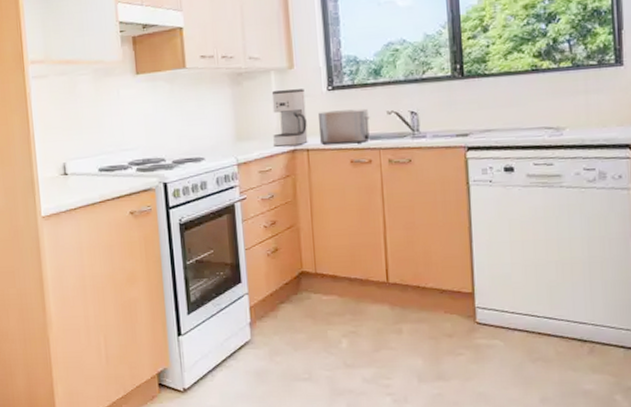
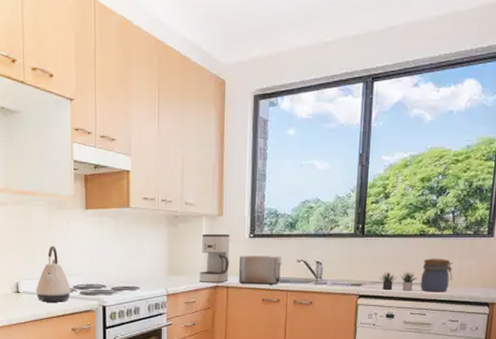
kettle: none [85,117,126,184] -> present [35,245,71,302]
succulent plant: none [489,114,537,140] -> present [379,271,418,291]
jar: none [540,95,581,138] -> present [420,258,453,292]

